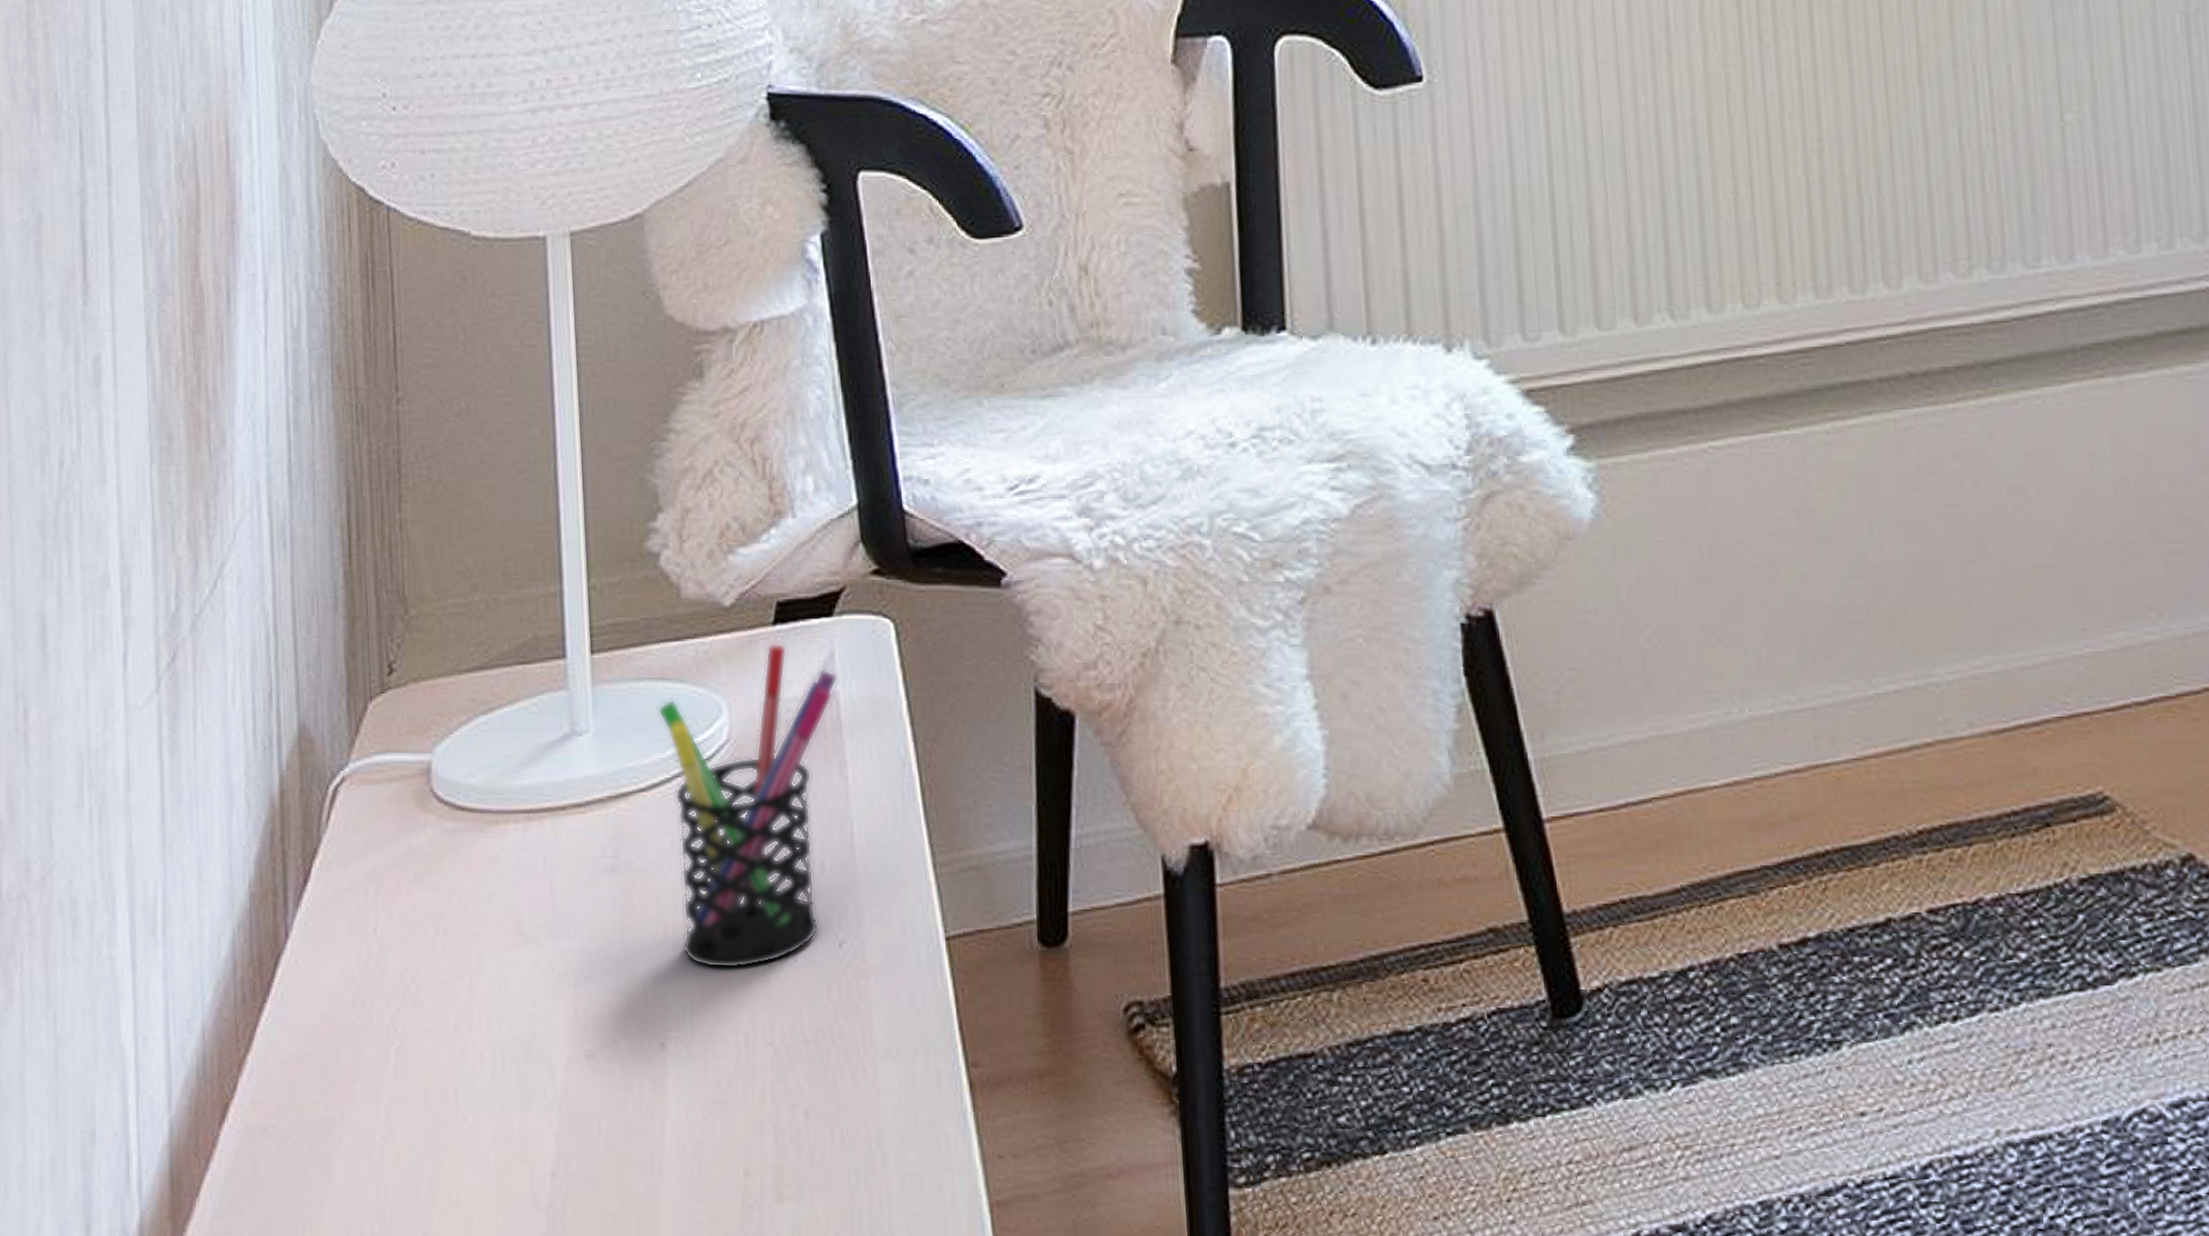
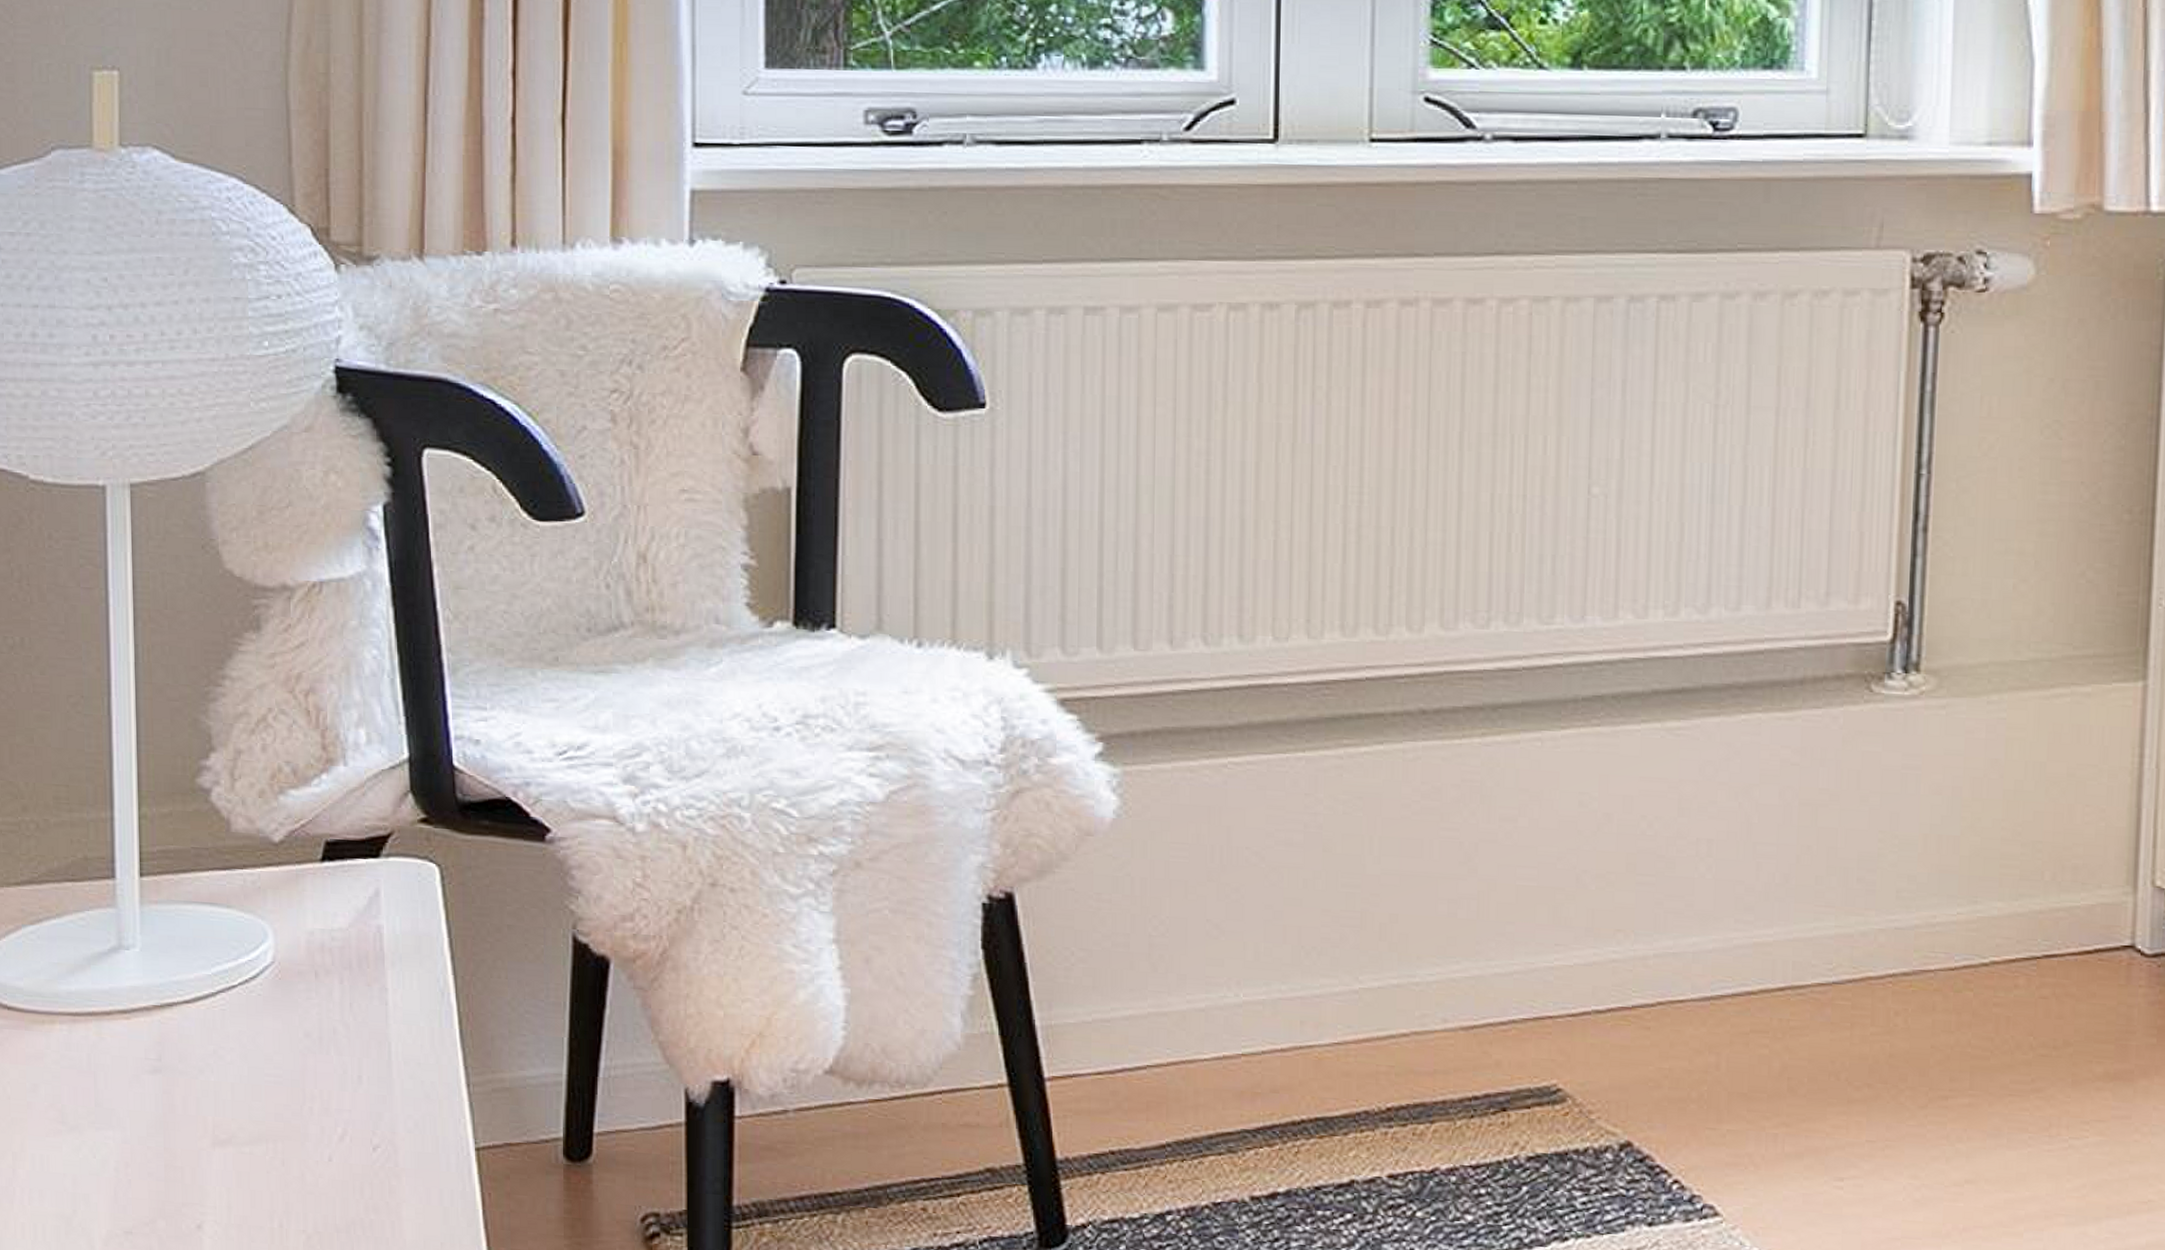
pen holder: present [658,642,838,969] -> none [205,877,383,1165]

